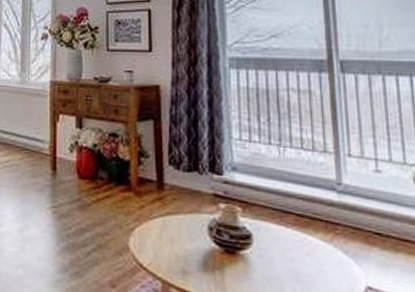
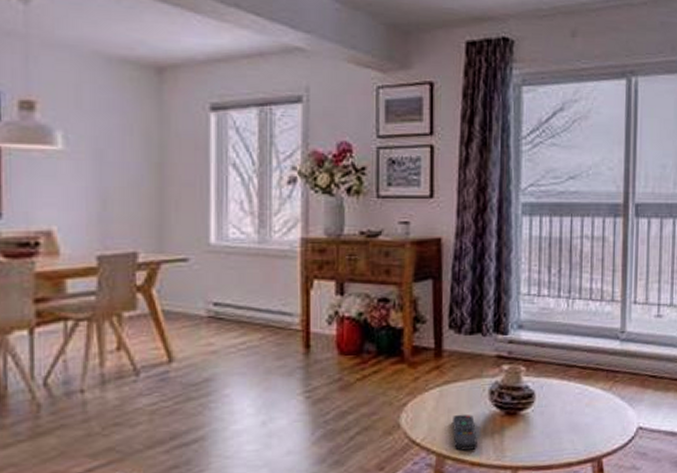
remote control: none [175,245,199,282] -> present [453,414,477,451]

